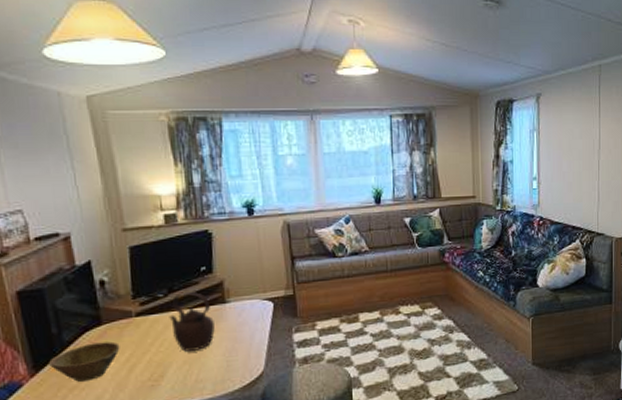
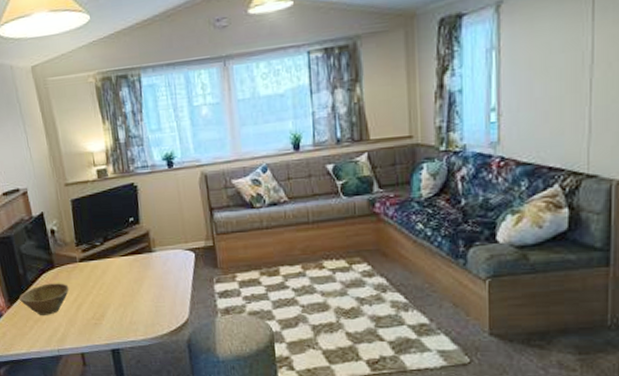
teapot: present [169,291,215,351] -> none [105,240,144,295]

